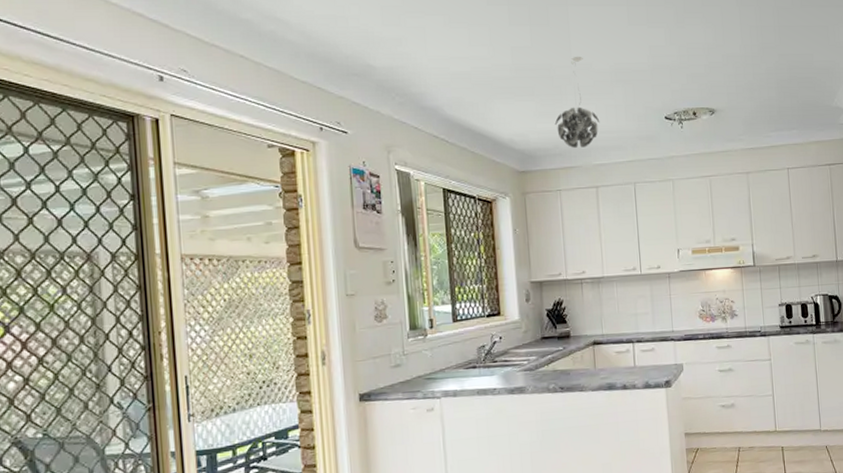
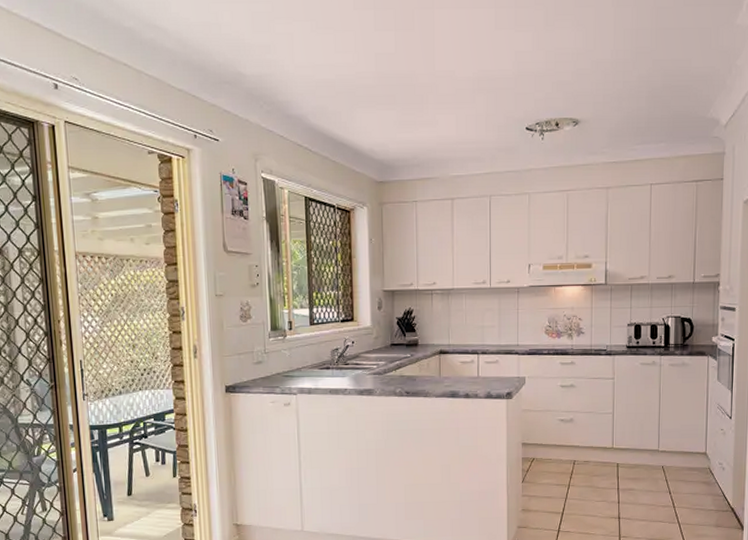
pendant light: present [554,57,600,148] -> none [414,64,460,159]

